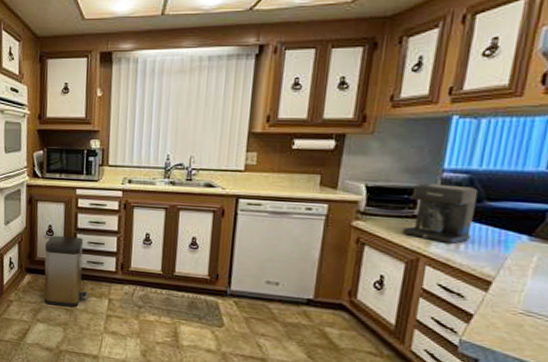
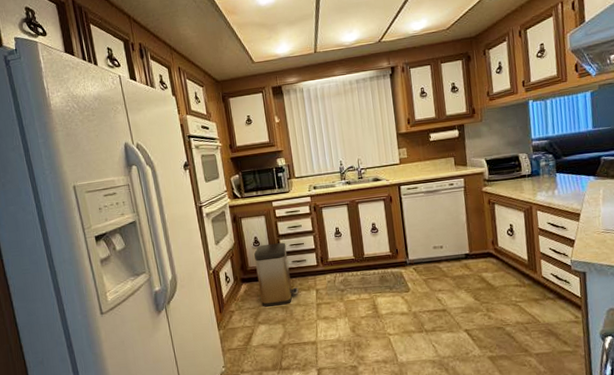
coffee maker: present [401,183,479,244] -> none [516,148,560,192]

